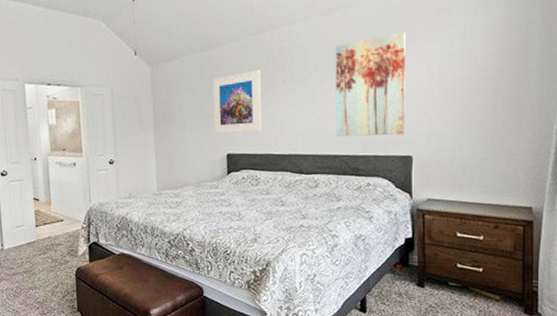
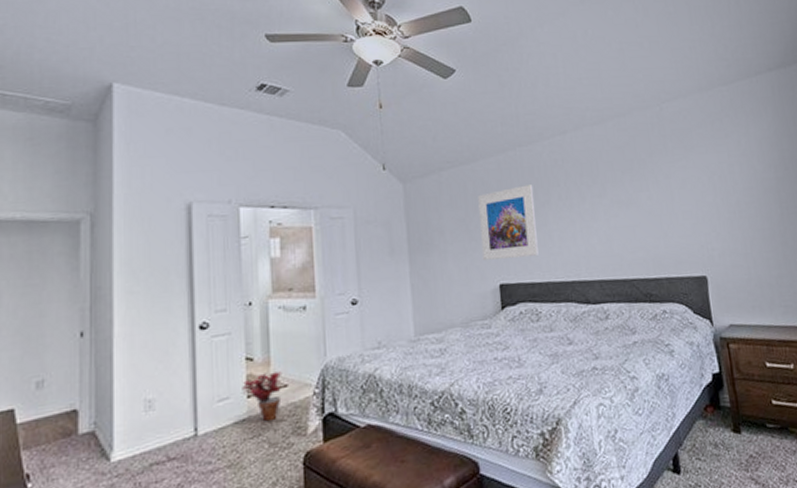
potted plant: none [32,210,60,245] -> present [242,371,282,422]
wall art: present [335,32,406,137] -> none [611,142,696,258]

